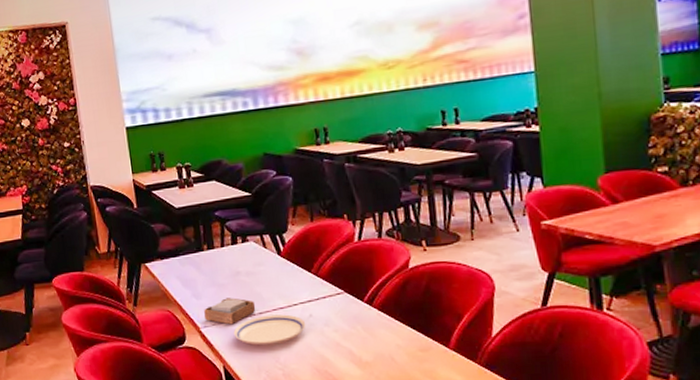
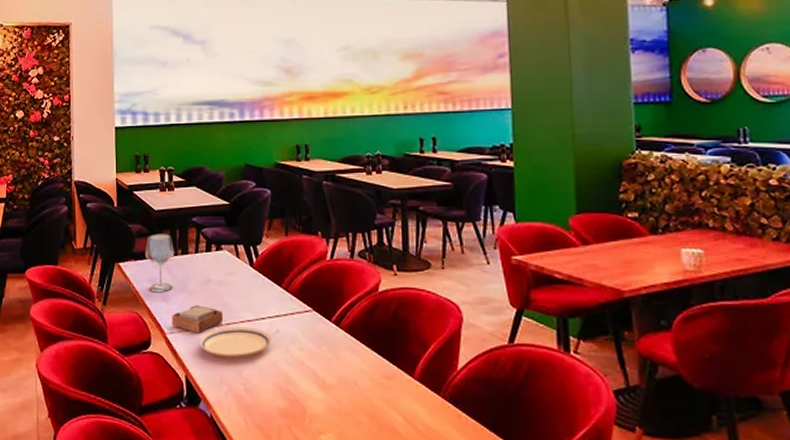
wine glass: none [170,230,202,289] -> present [144,234,175,293]

